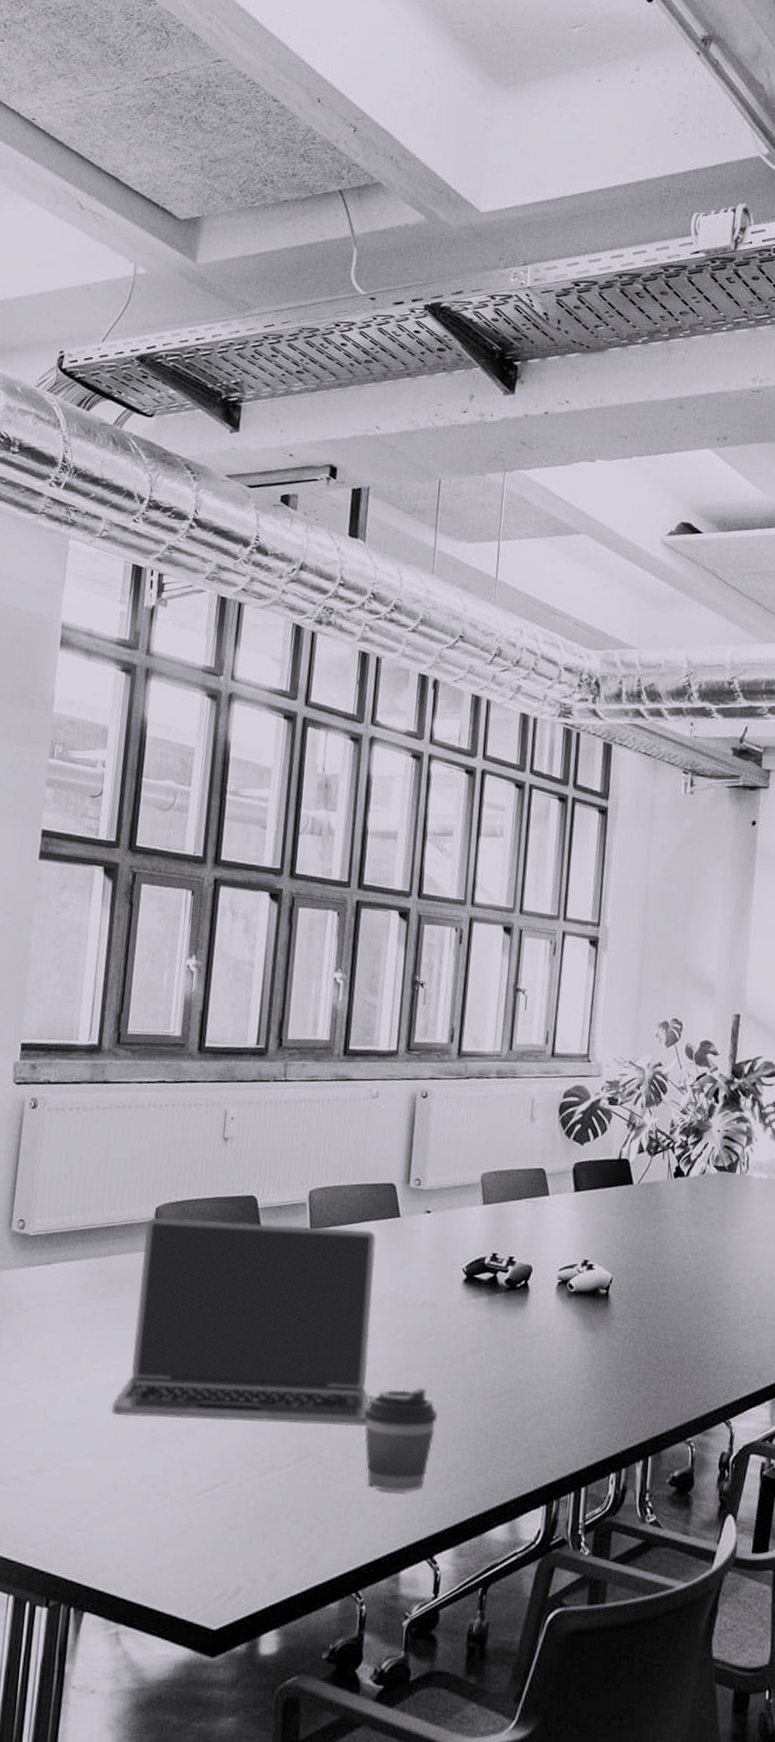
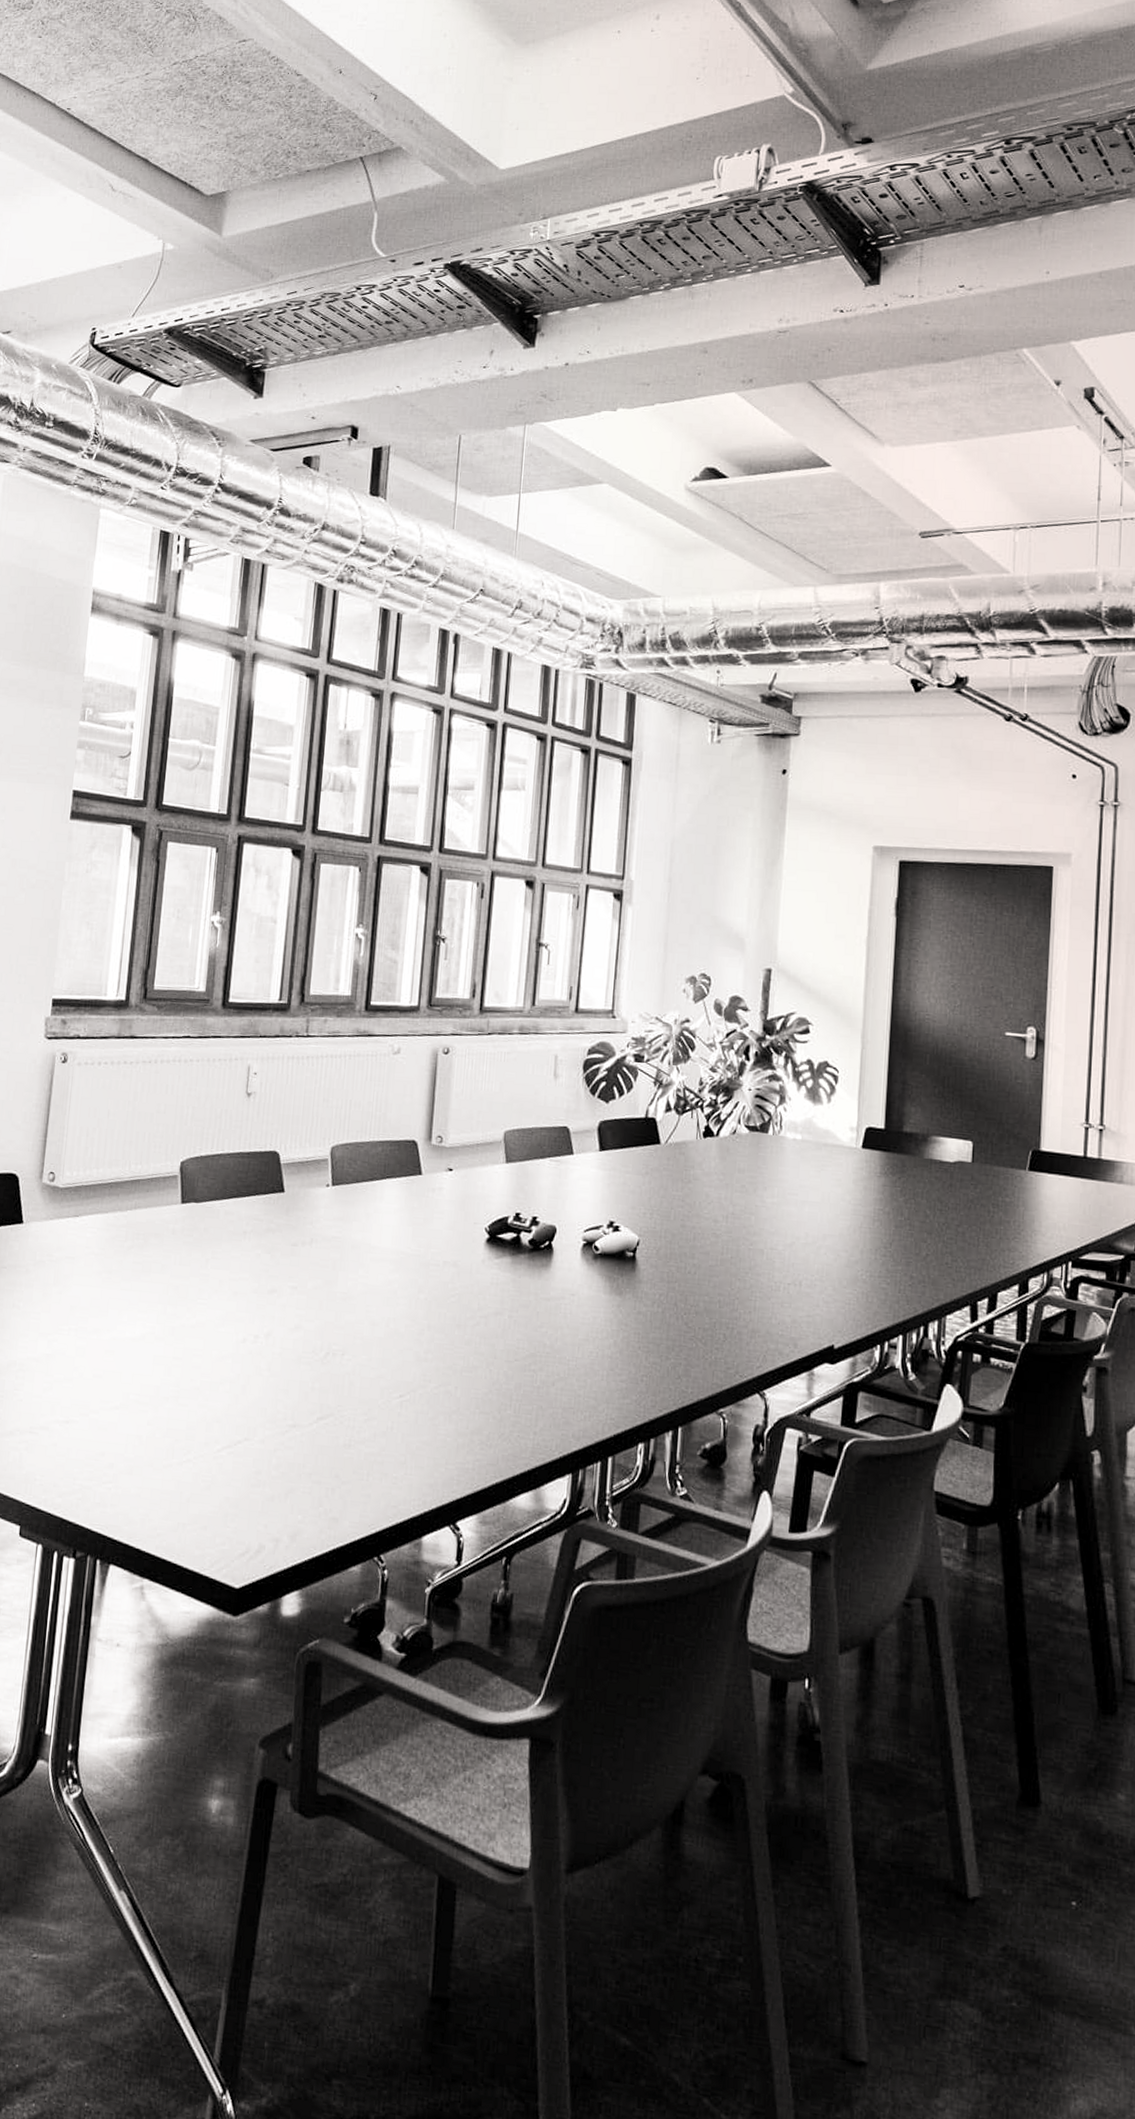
laptop: present [111,1217,376,1427] -> none [136,1171,398,1387]
coffee cup: present [364,1388,437,1492] -> none [386,1349,460,1456]

